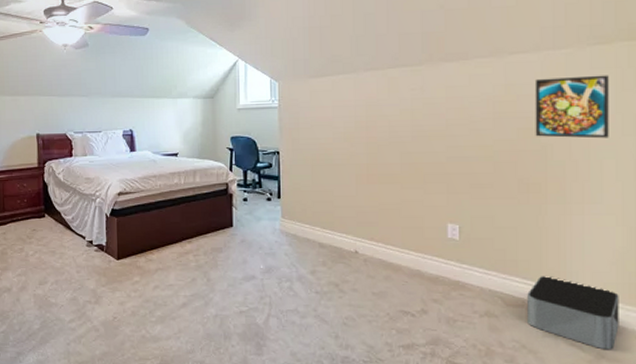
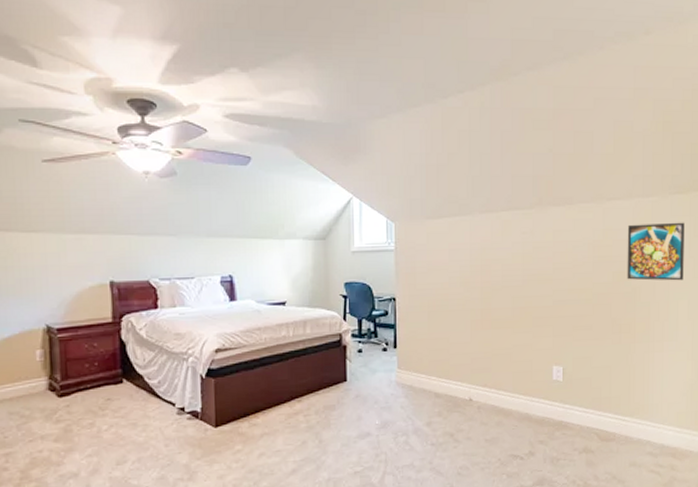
storage bin: present [527,276,619,350] -> none [618,410,688,473]

